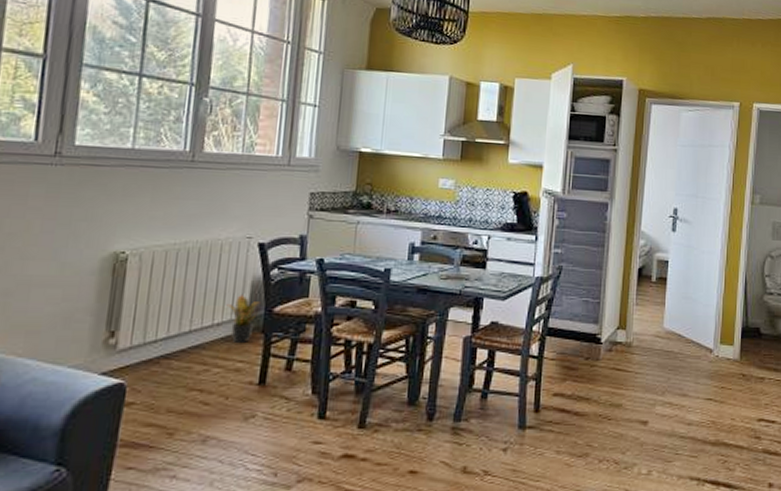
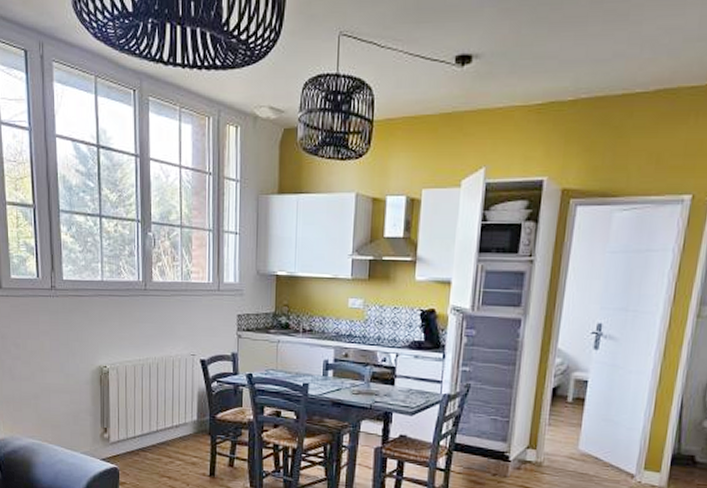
potted plant: present [226,295,260,344] -> none [181,403,206,443]

